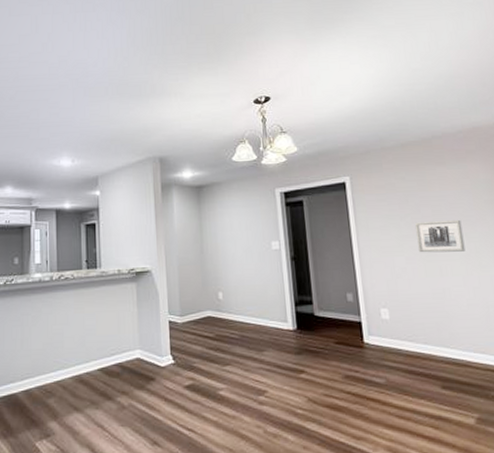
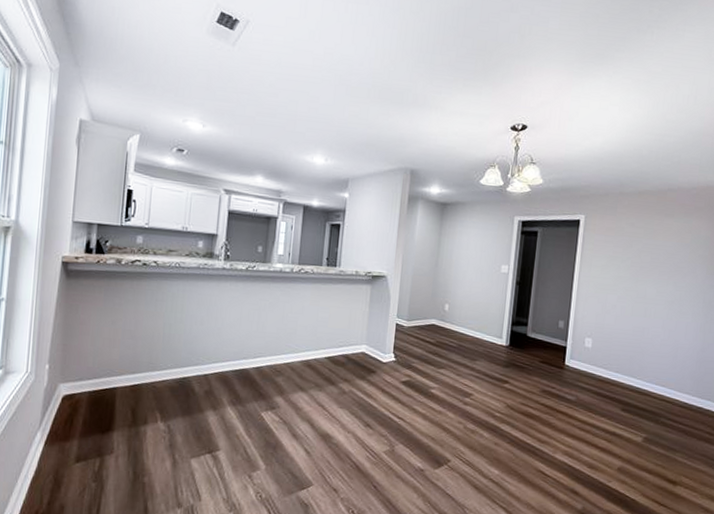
wall art: present [415,219,466,253] -> none [631,266,674,298]

